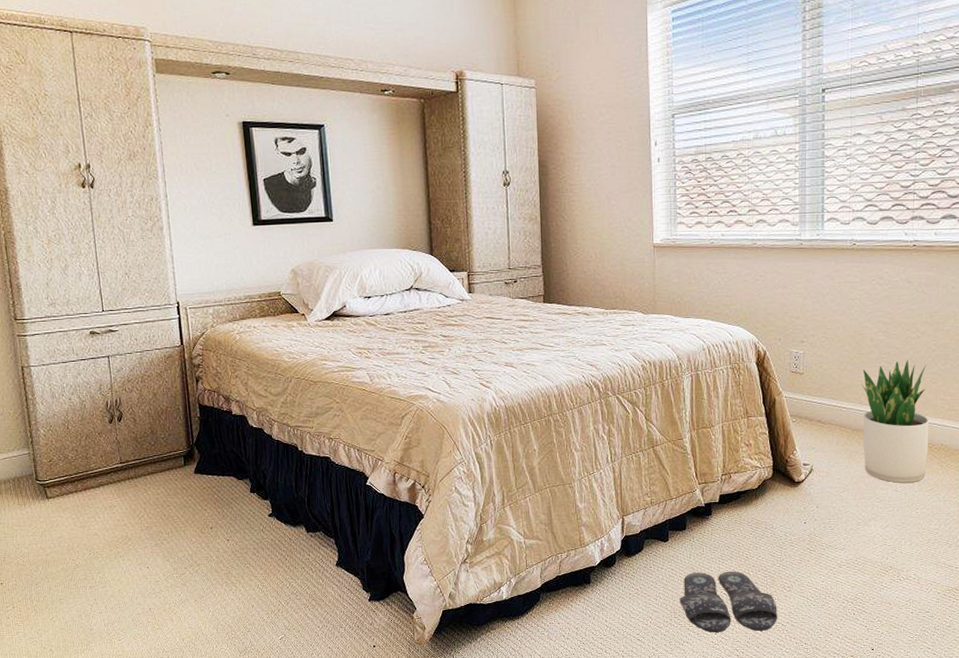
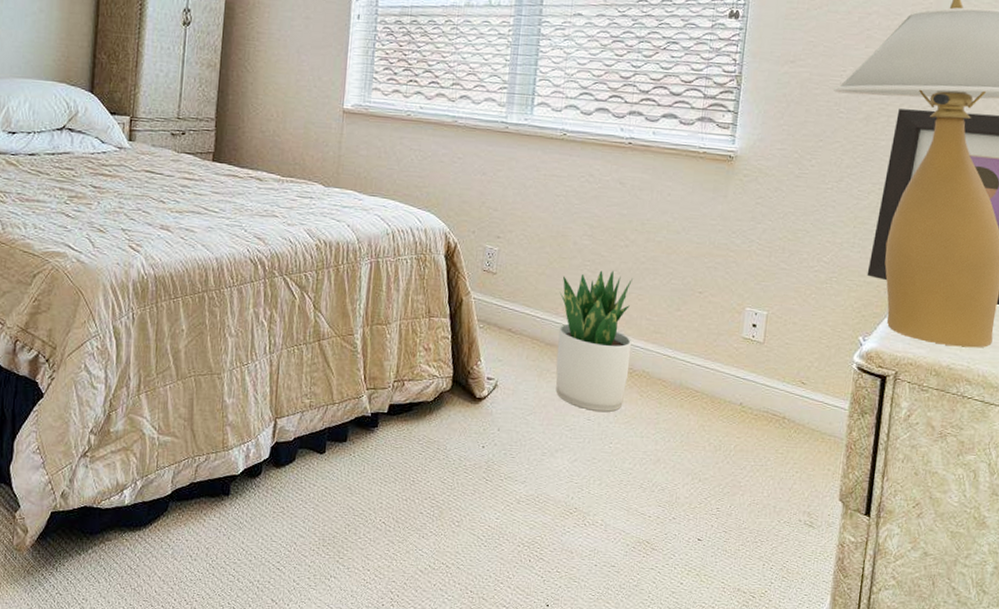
slippers: present [679,571,777,632] -> none [330,493,443,571]

